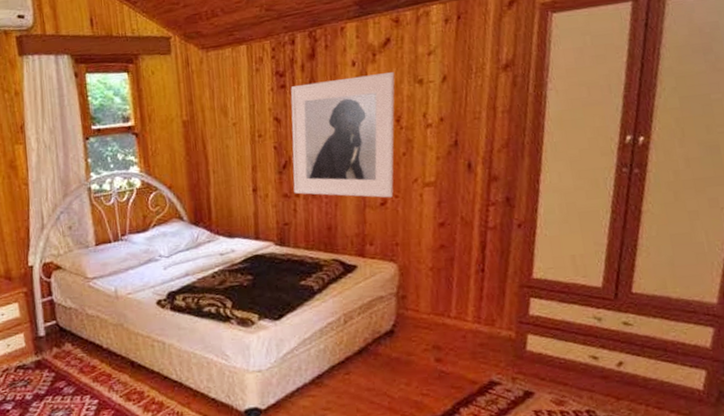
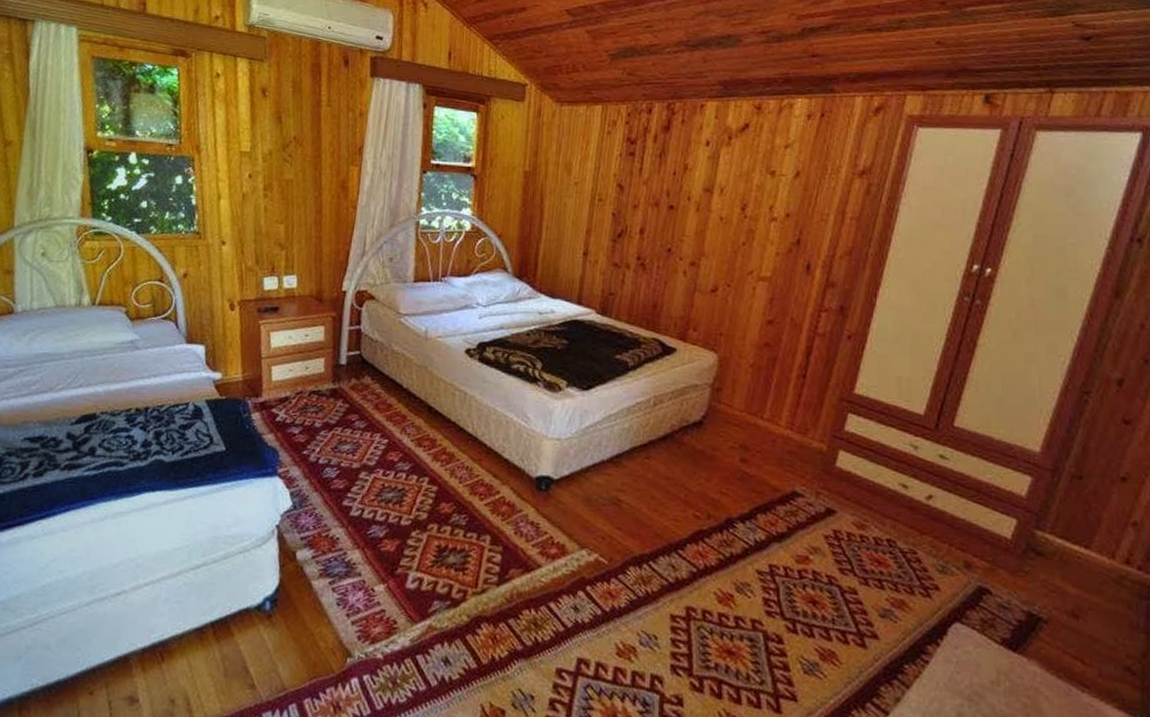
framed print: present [290,72,395,198] -> none [625,155,748,286]

